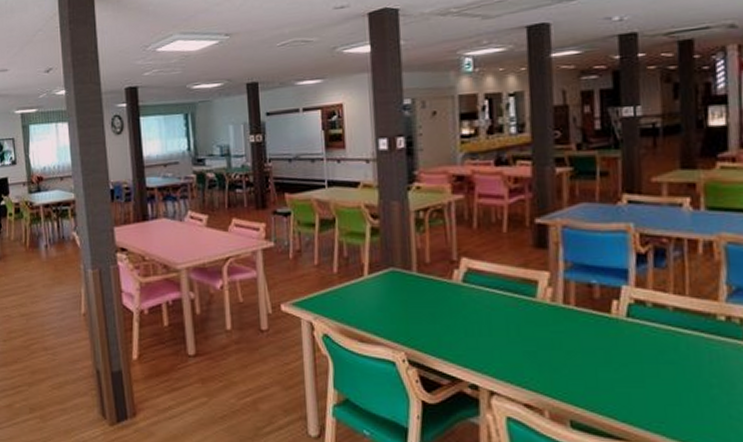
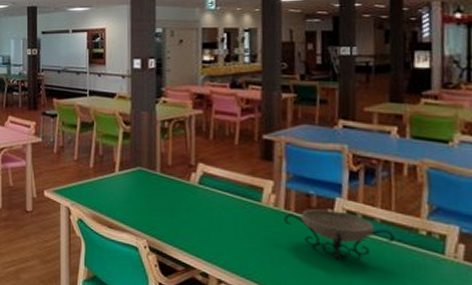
decorative bowl: none [563,299,690,359] -> present [284,208,395,262]

